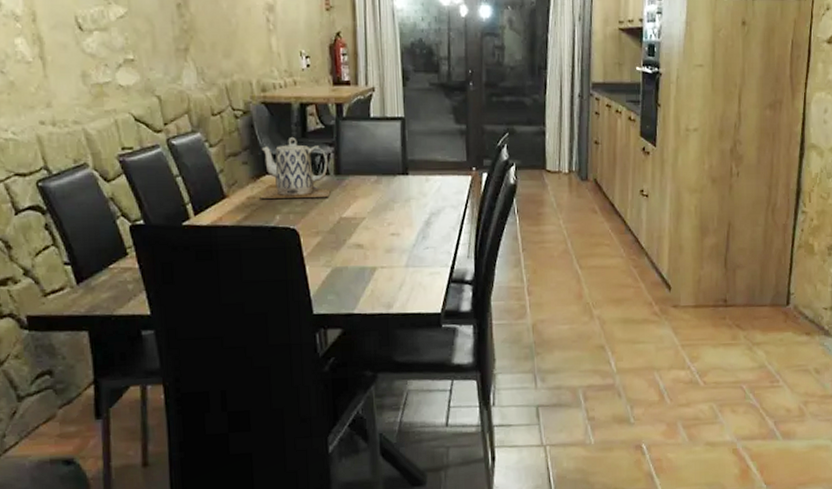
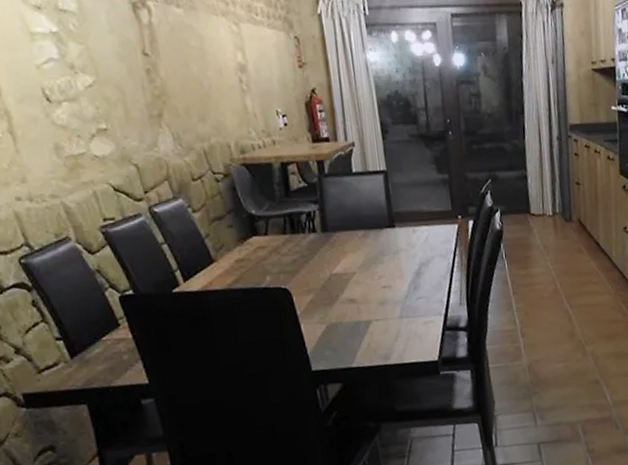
teapot: present [261,138,331,199] -> none [245,197,319,261]

